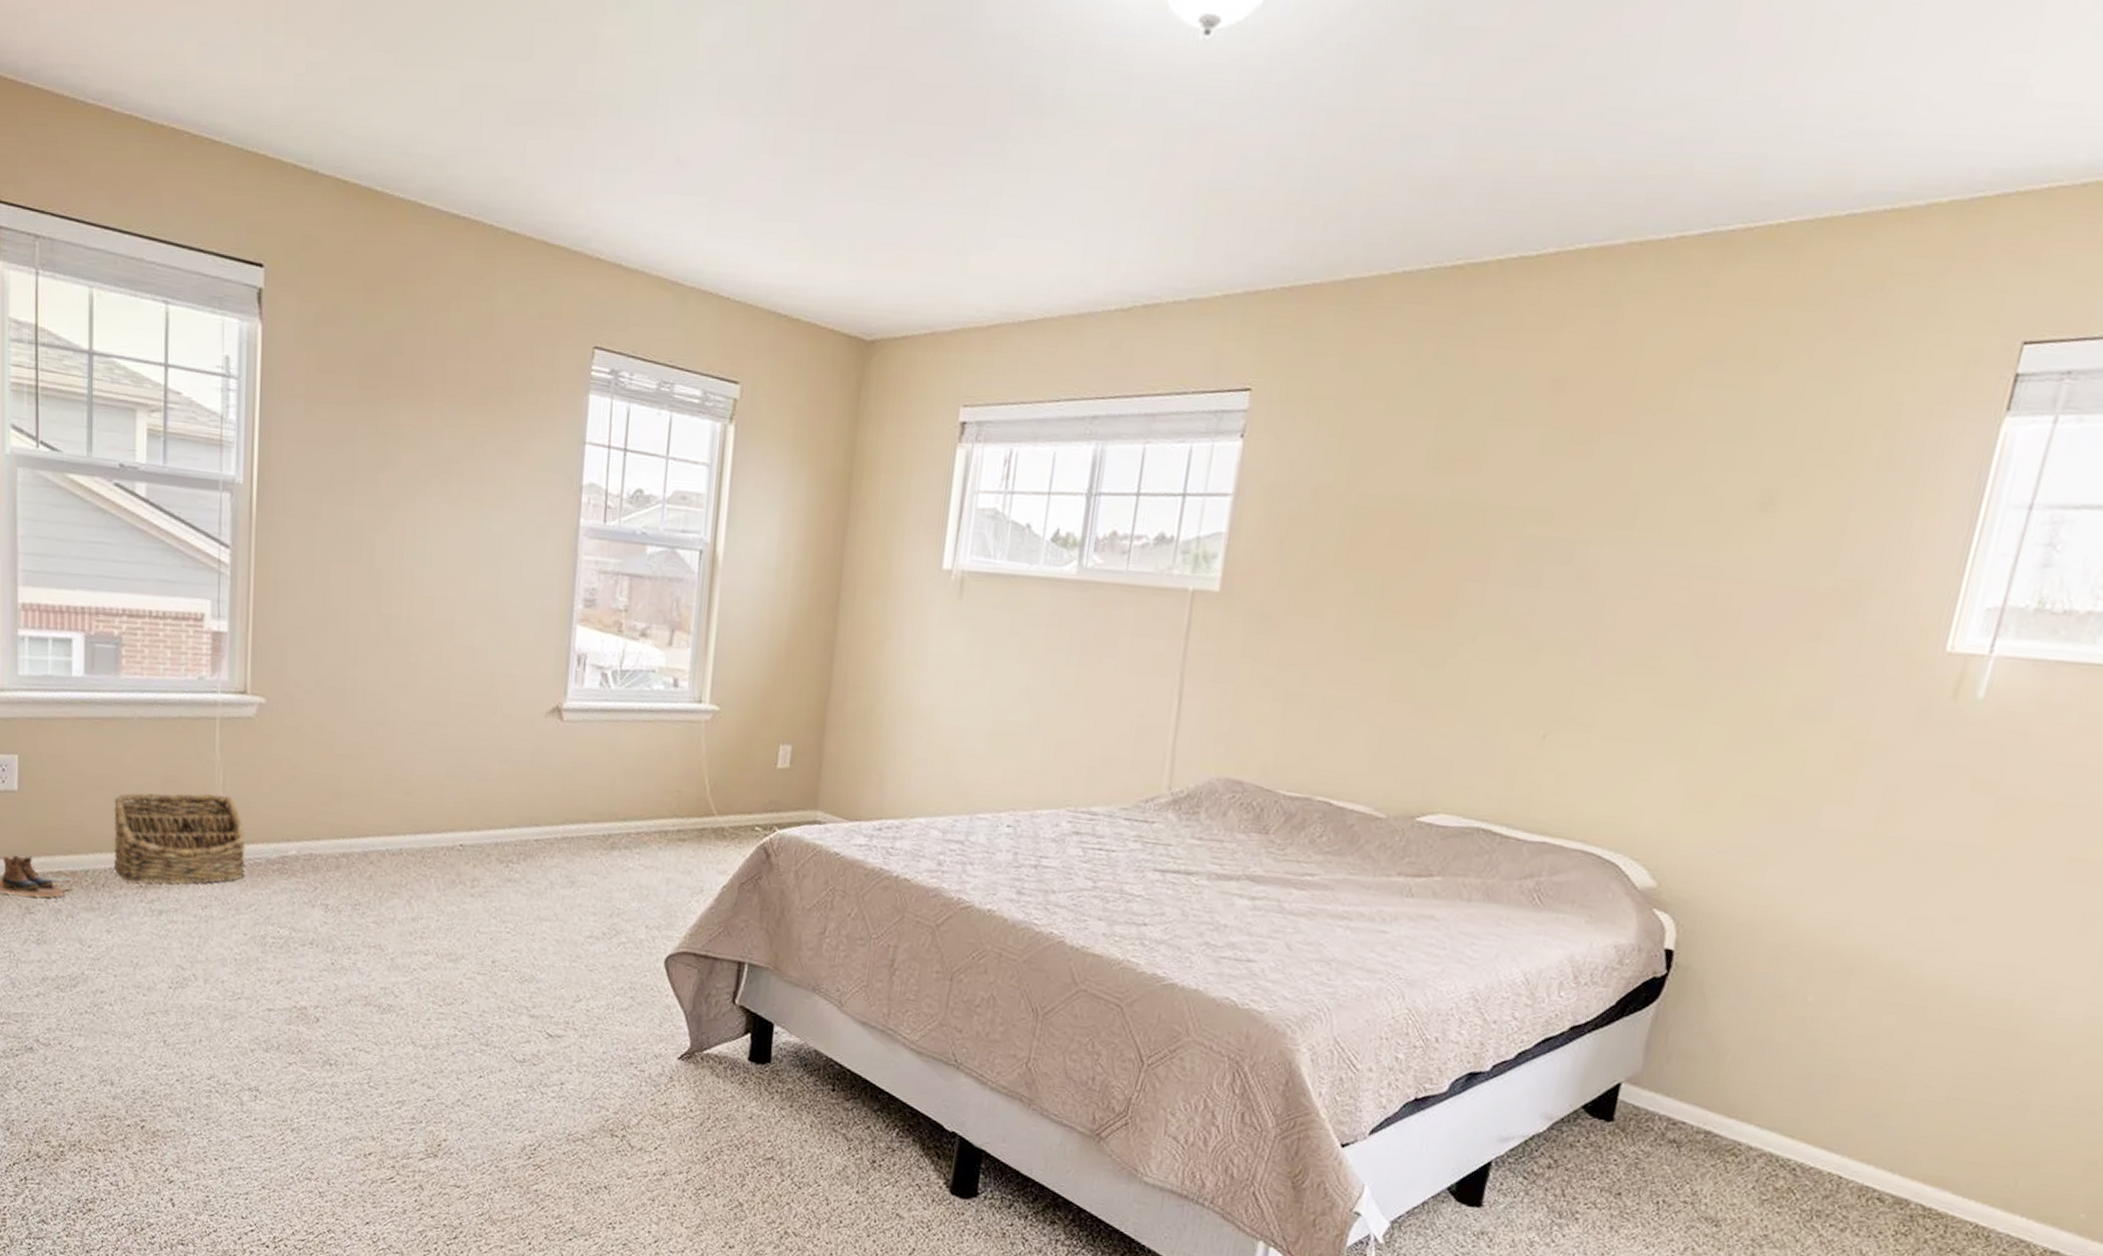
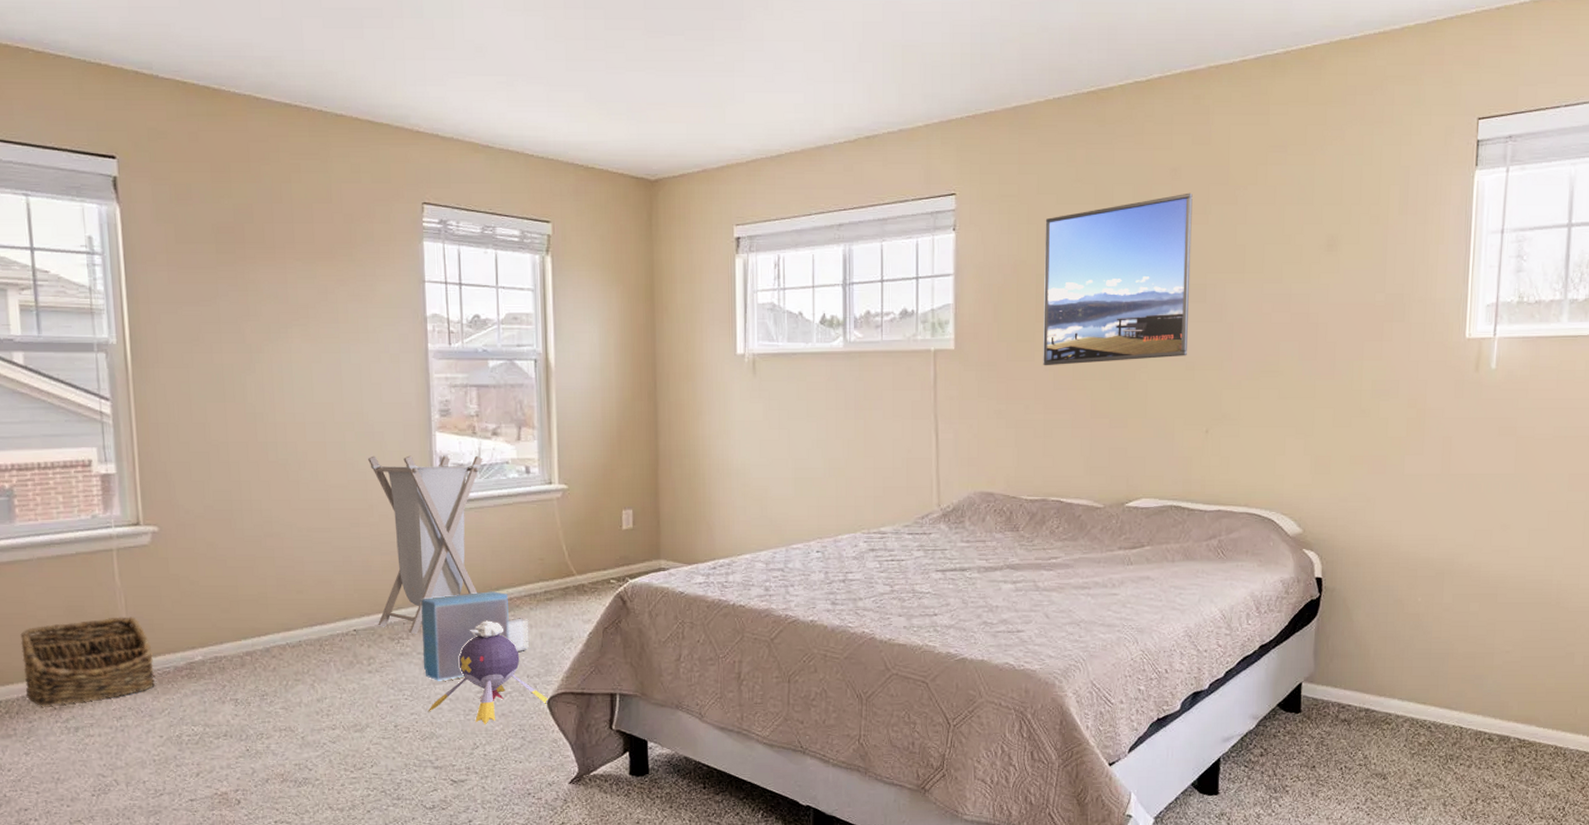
laundry hamper: none [487,645,627,861] -> present [367,455,483,635]
storage bin: none [531,819,656,918] -> present [420,591,530,681]
plush toy: none [531,855,666,976] -> present [429,620,548,725]
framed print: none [1334,413,1577,634] -> present [1043,193,1193,366]

